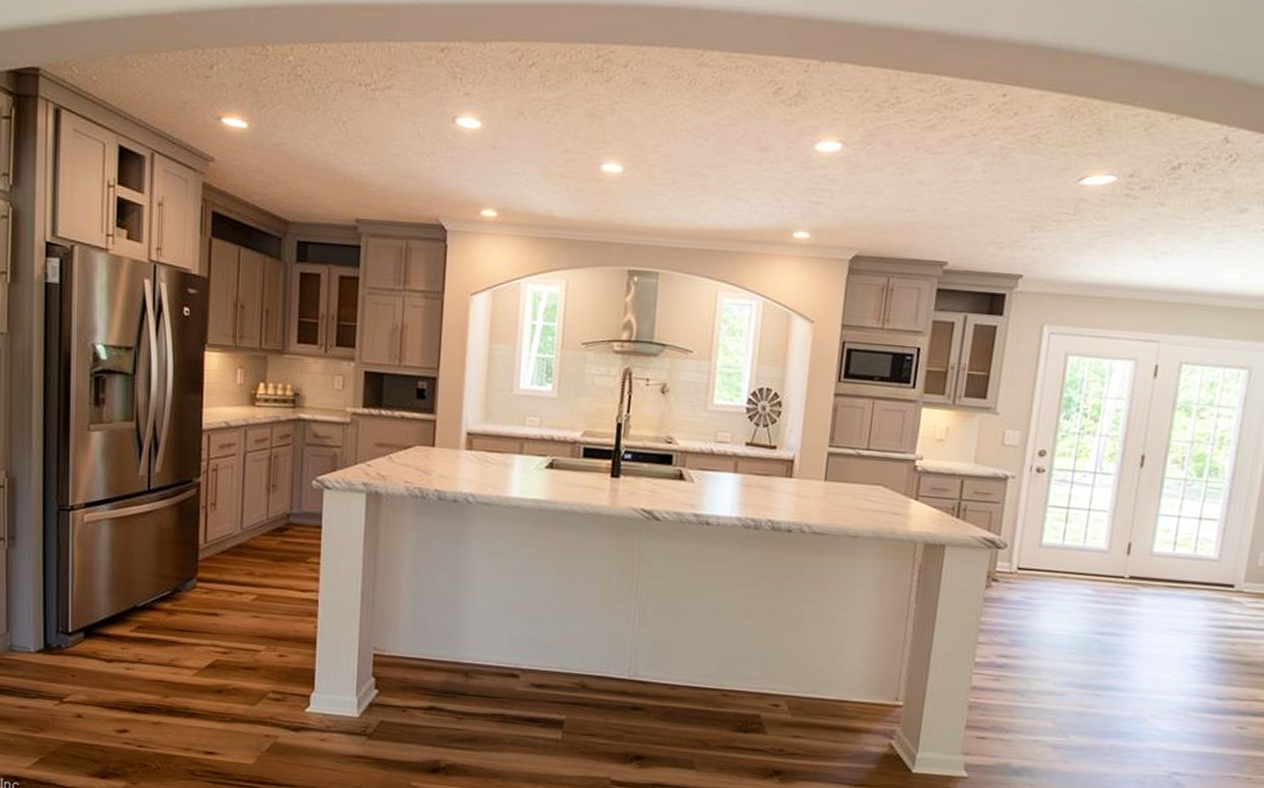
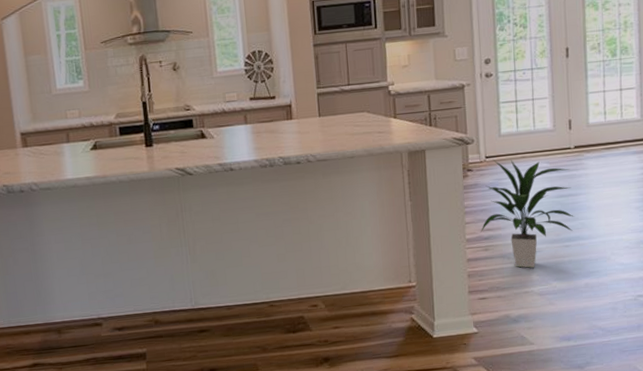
indoor plant: none [993,572,1118,713] -> present [480,159,574,268]

